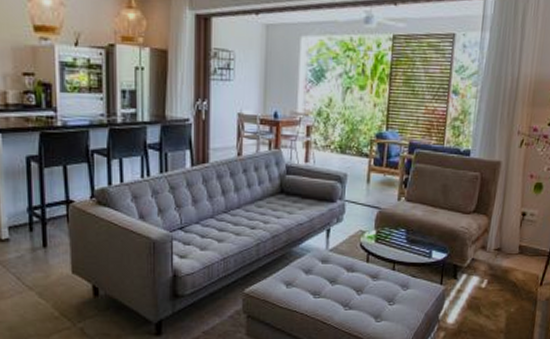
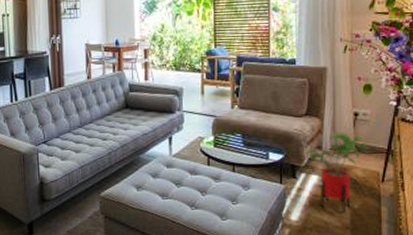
house plant: none [469,233,532,316] -> present [305,133,368,213]

